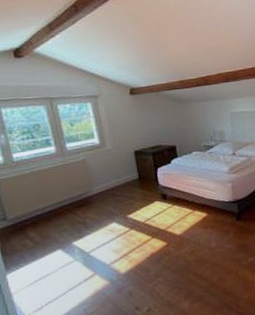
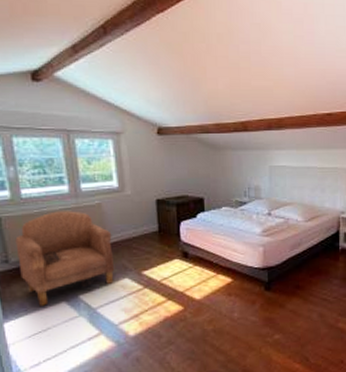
armchair: none [11,168,103,256] -> present [15,211,115,306]

